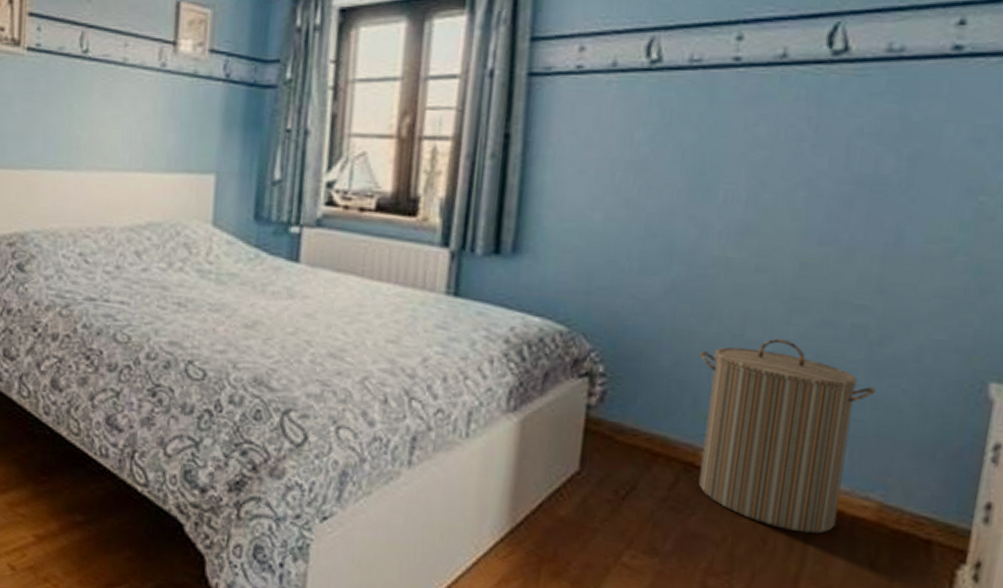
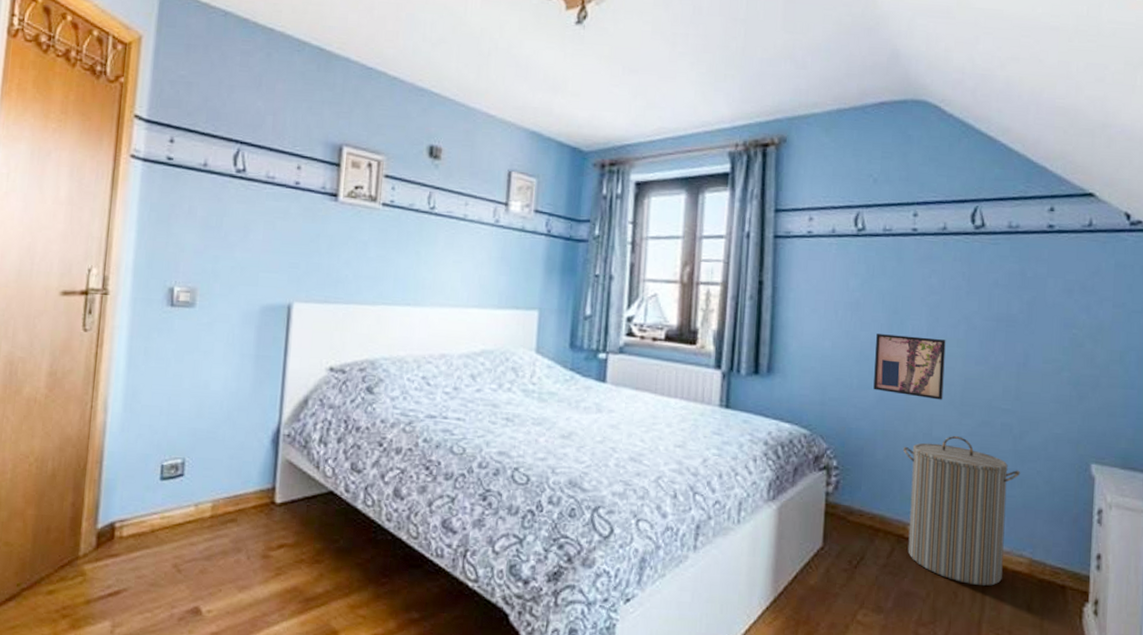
wall art: none [661,202,775,291] -> present [873,334,946,400]

